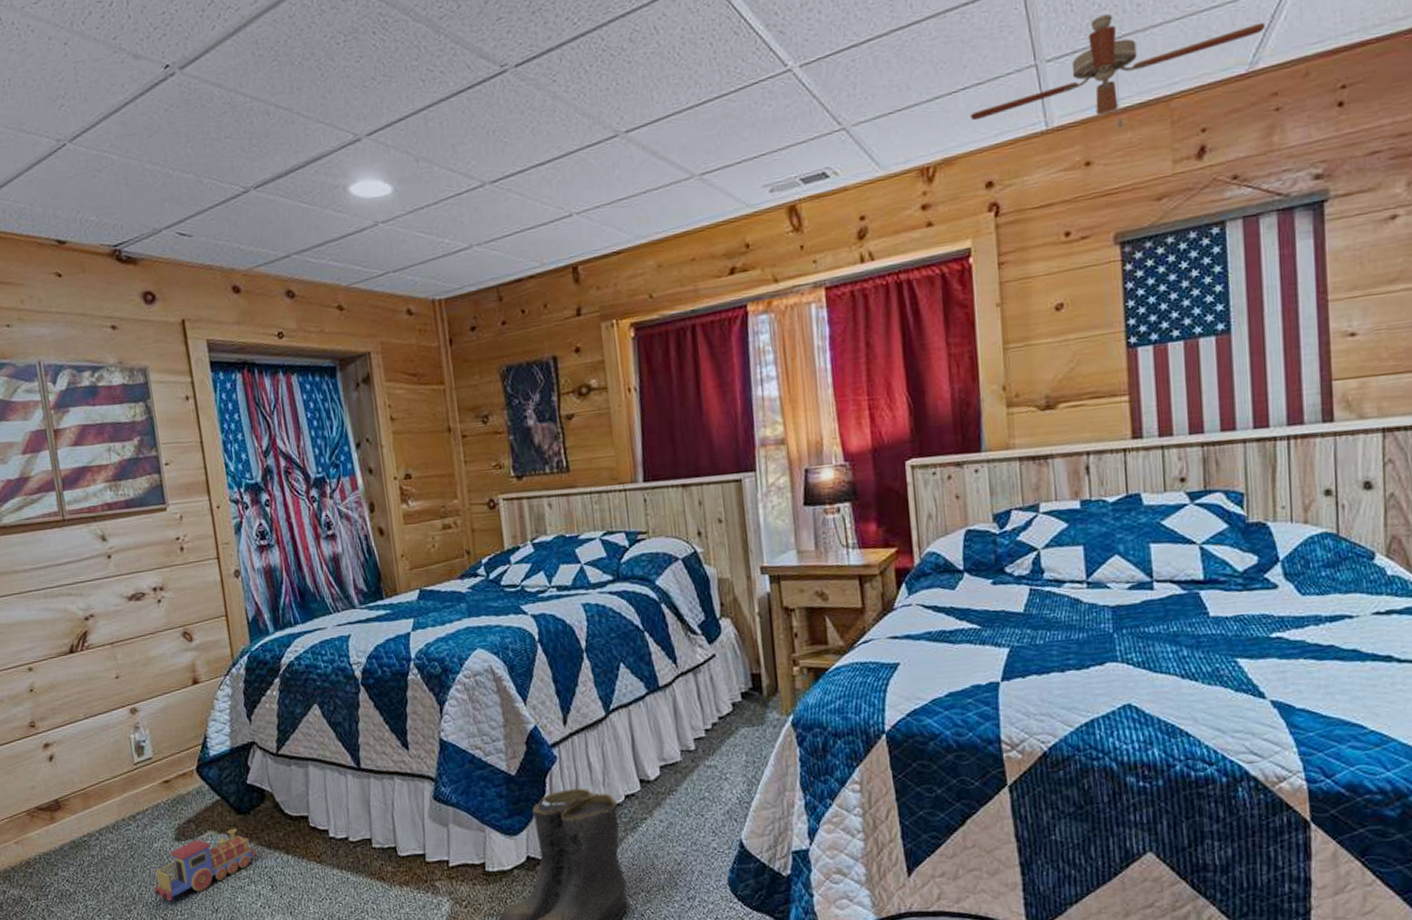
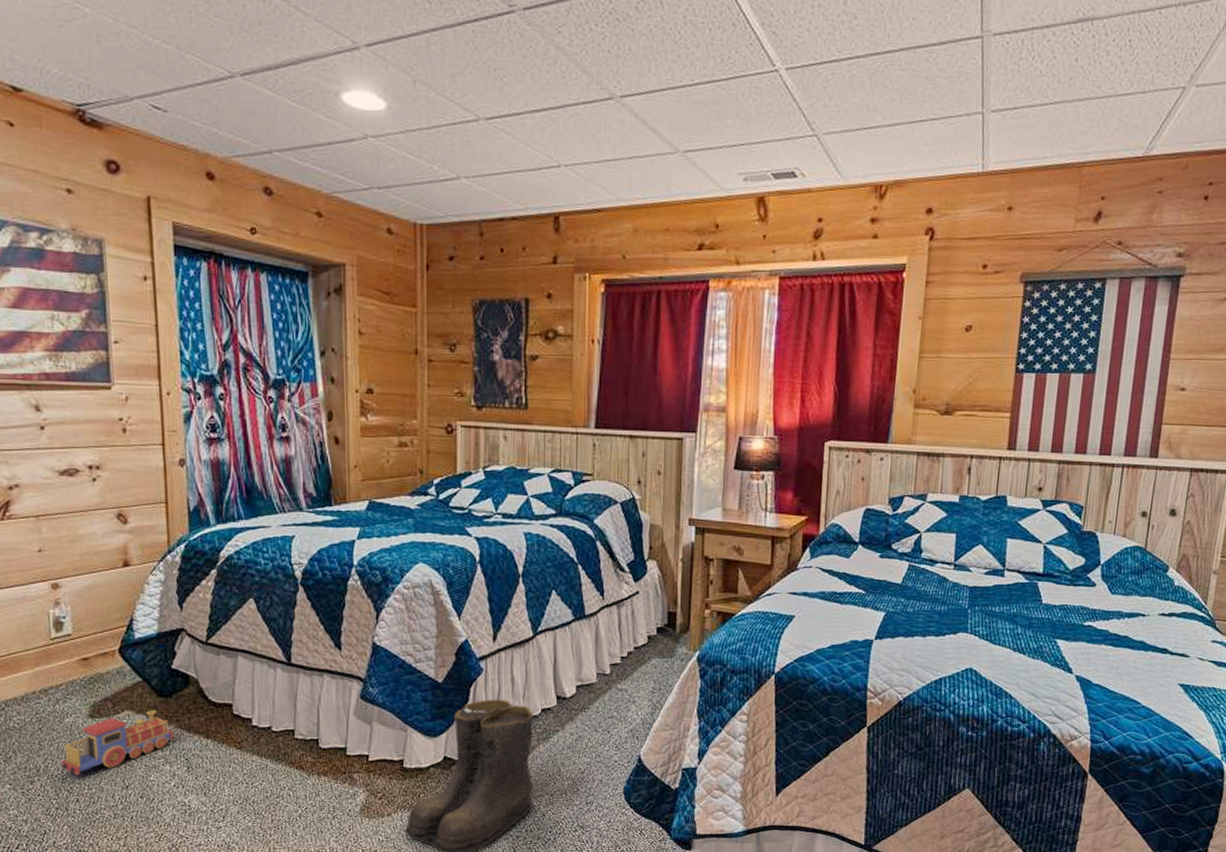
ceiling fan: present [970,14,1266,129] -> none [923,81,1164,183]

